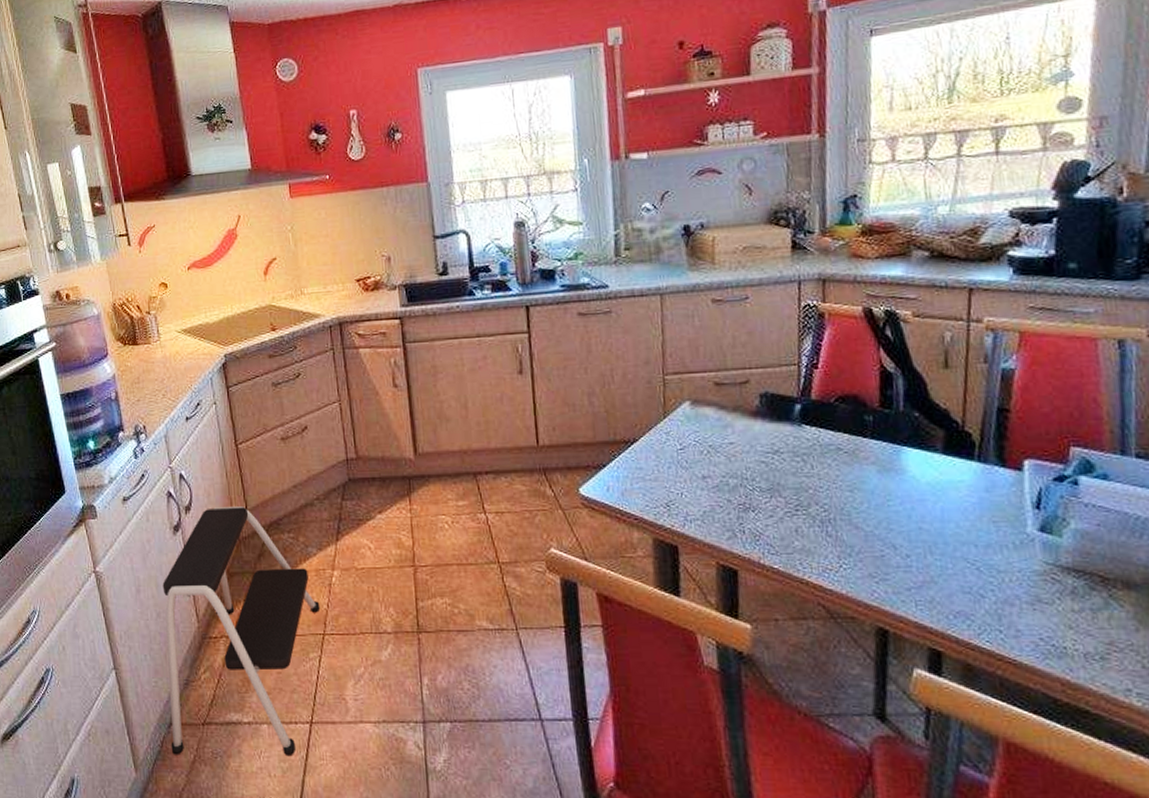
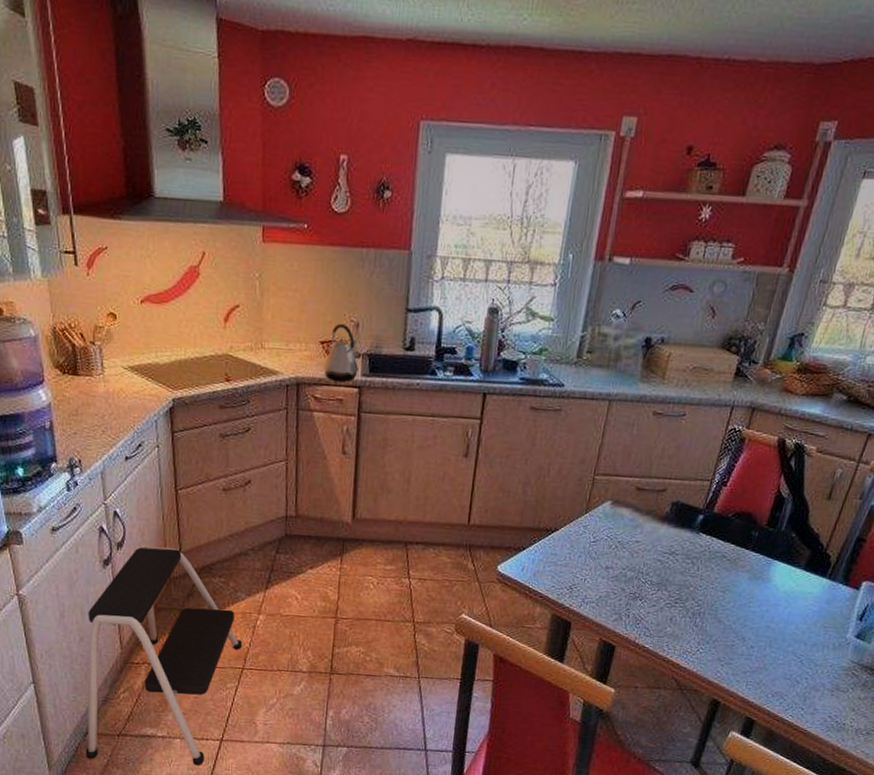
kettle: none [362,259,397,315] -> present [323,323,358,382]

